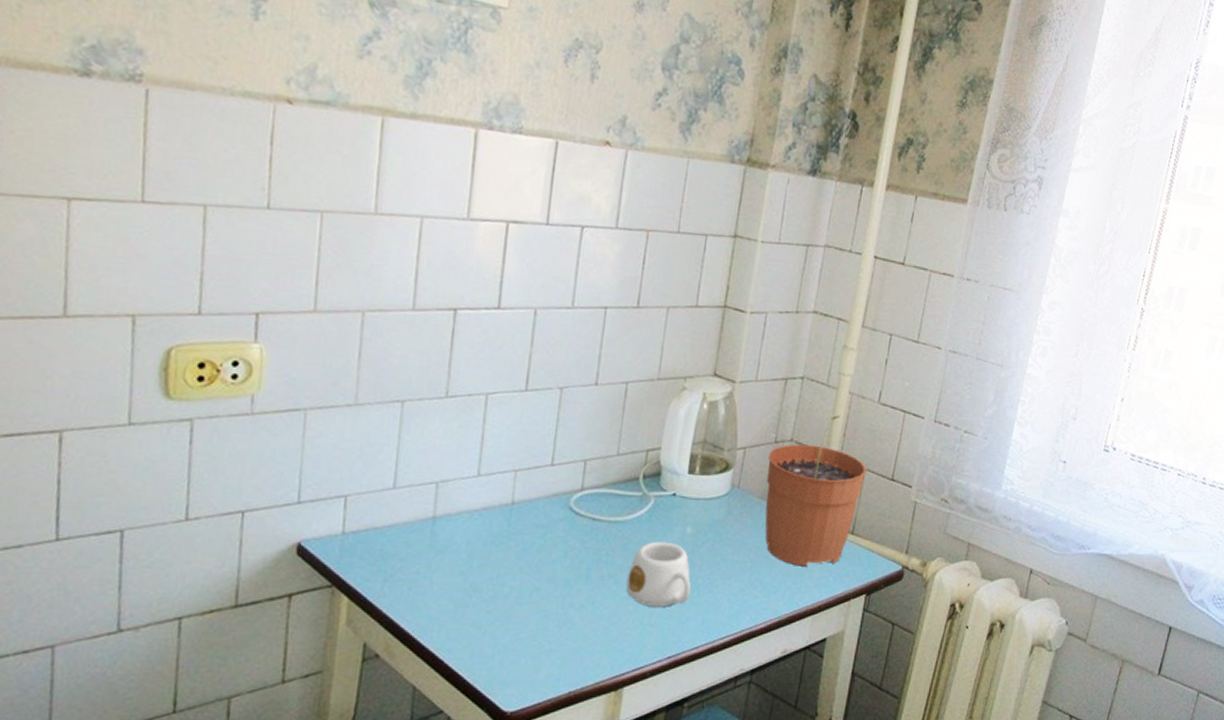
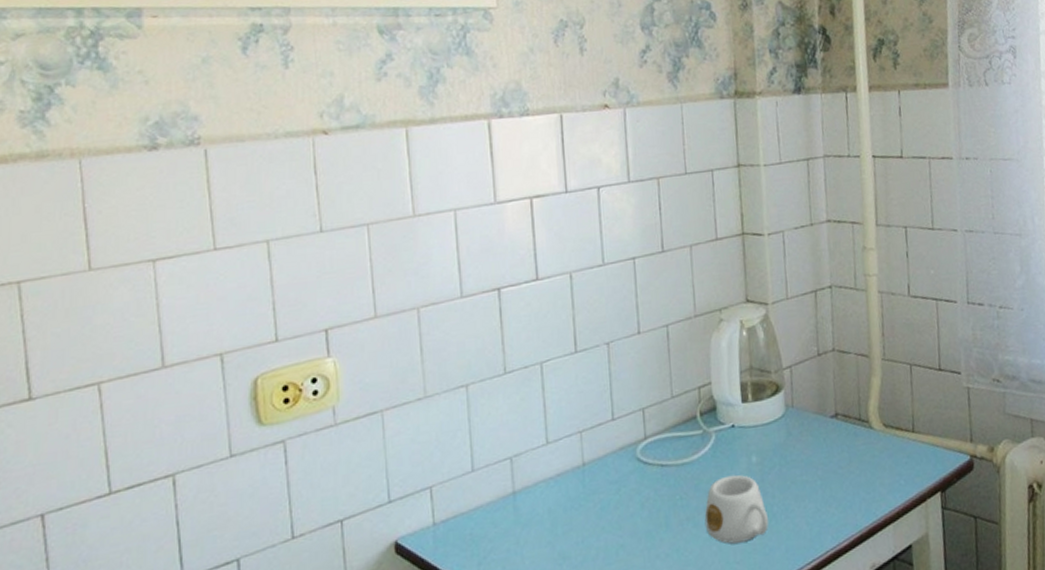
plant pot: present [765,412,867,567] -> none [814,314,913,476]

